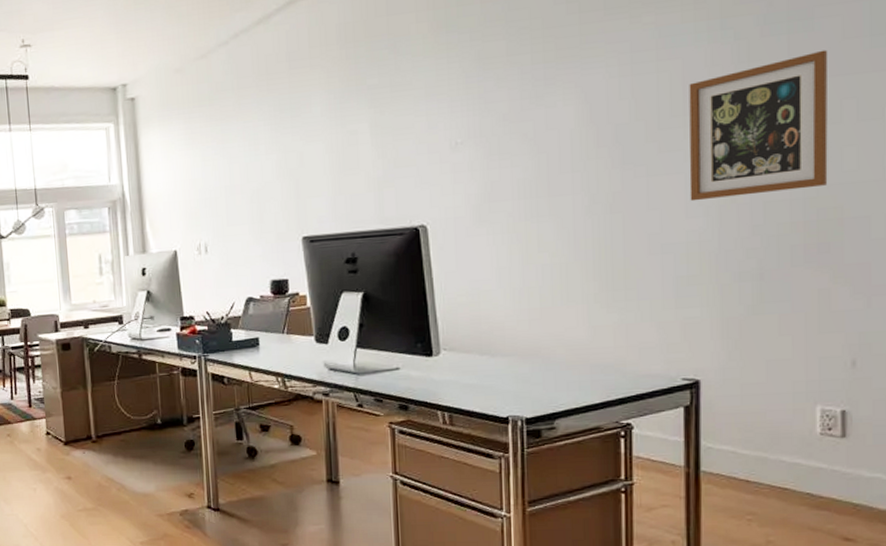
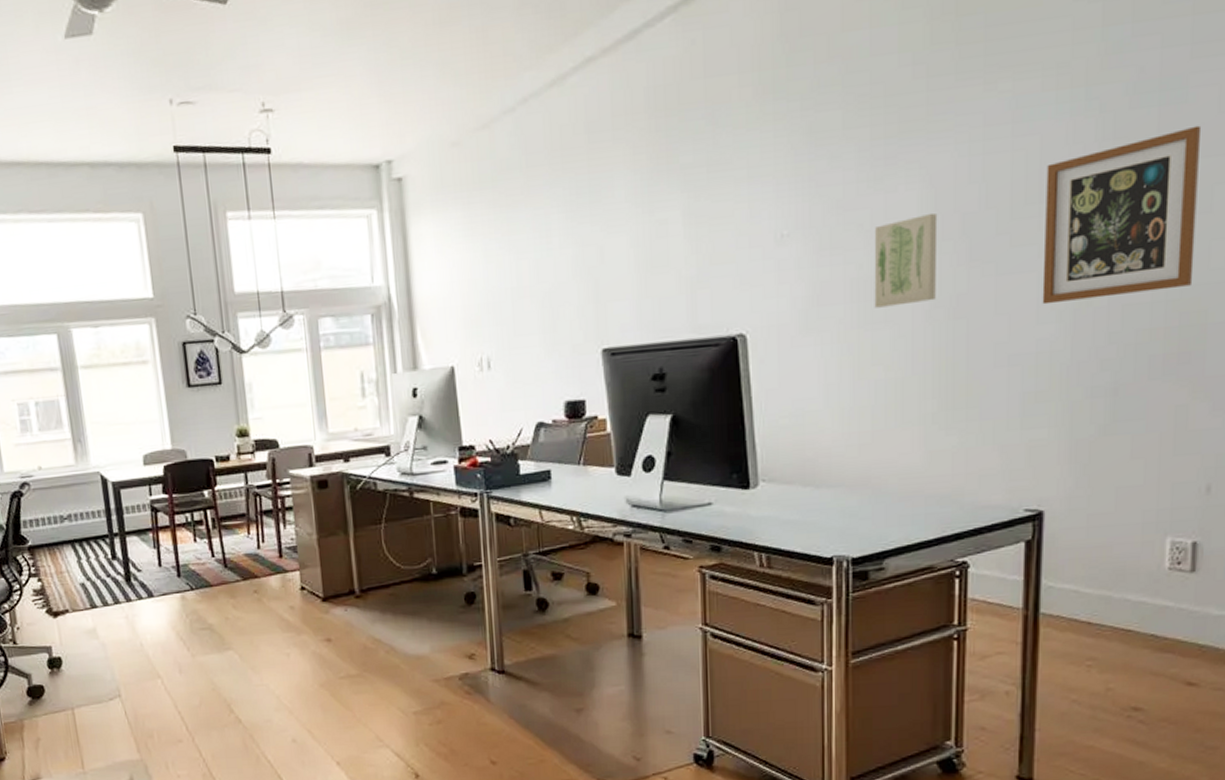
wall art: none [537,124,594,204] -> present [874,212,938,308]

